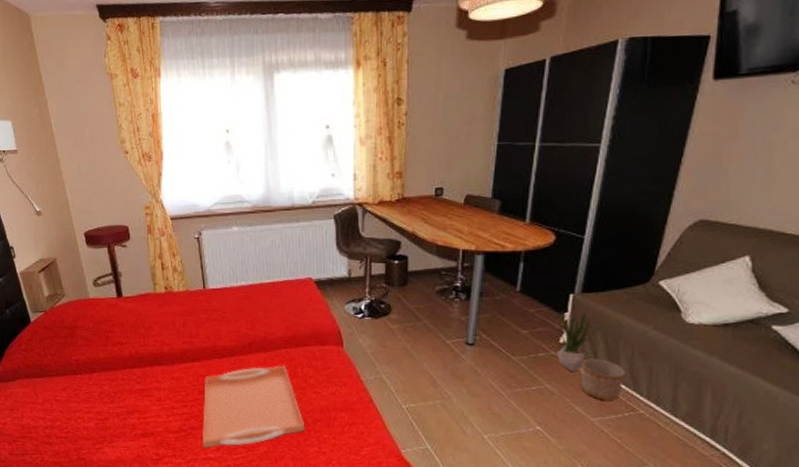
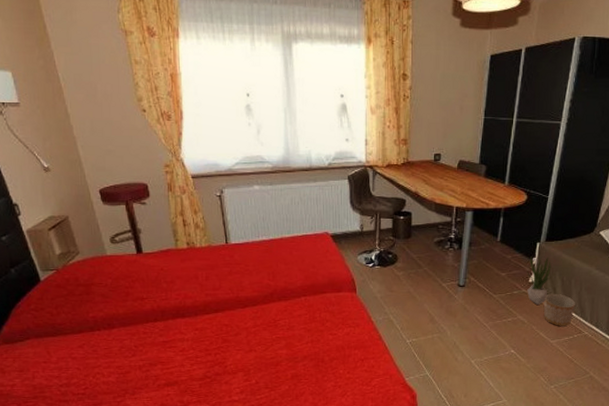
serving tray: present [202,365,306,448] -> none [226,311,323,392]

